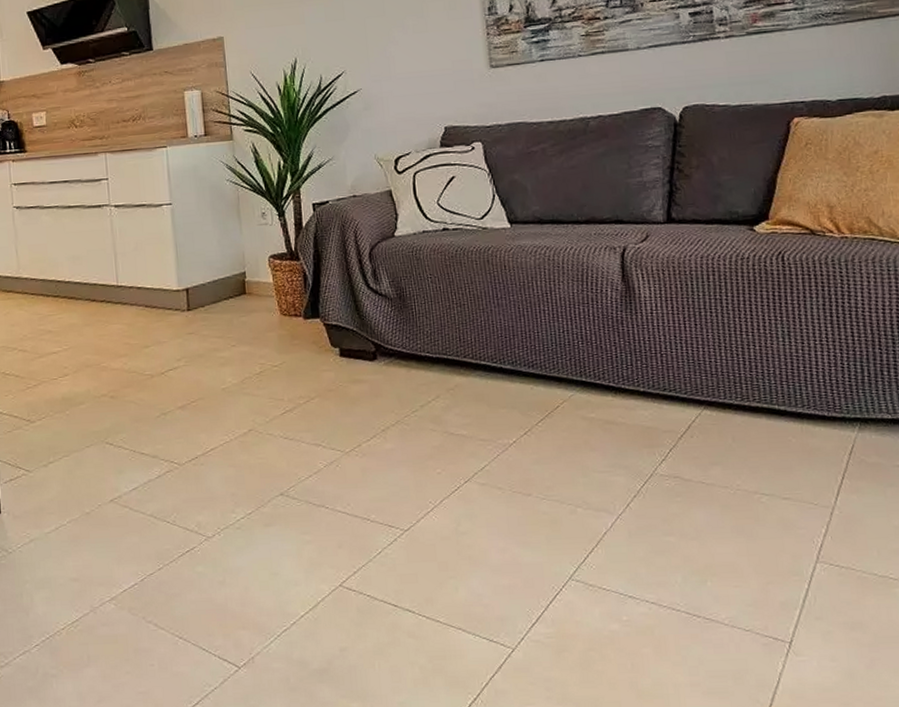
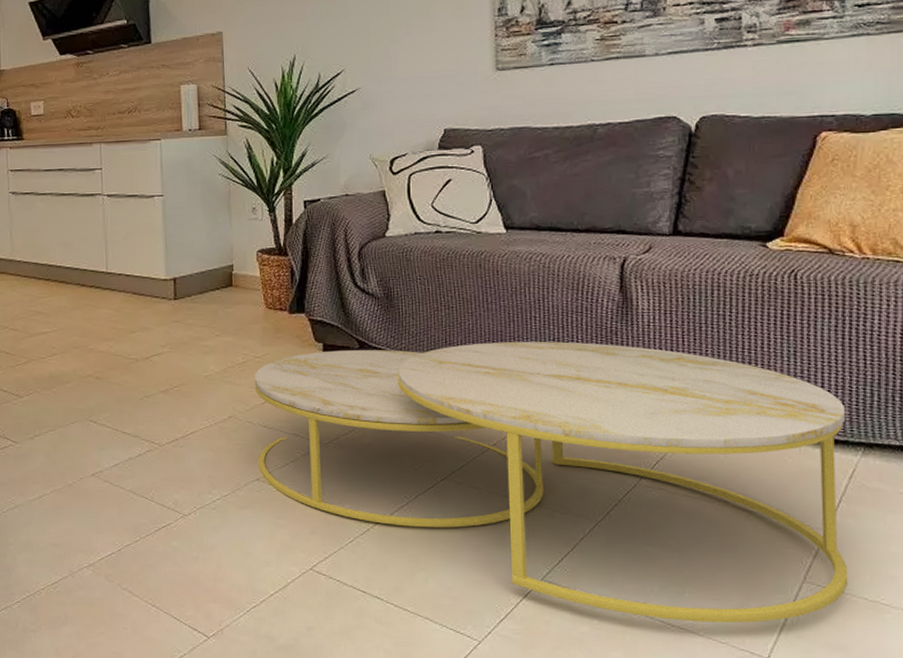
coffee table: none [272,333,858,611] -> present [254,341,848,623]

